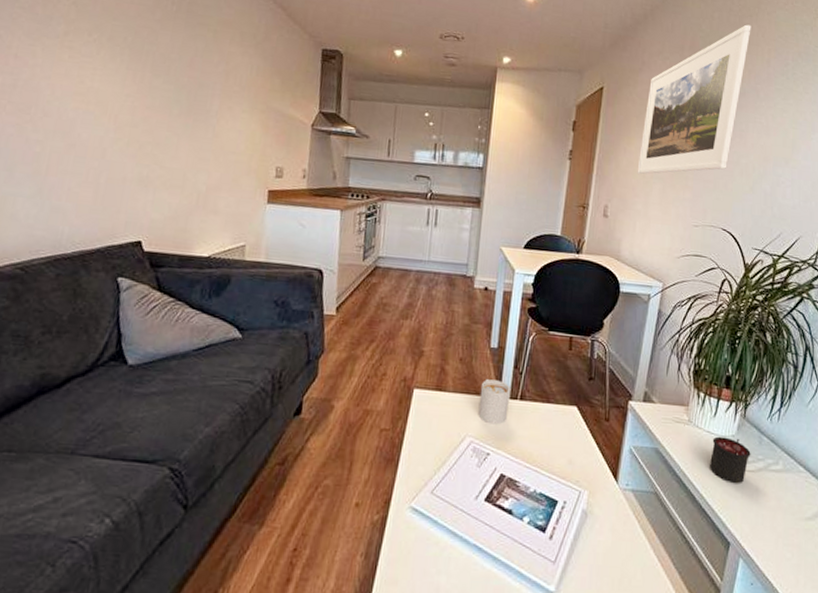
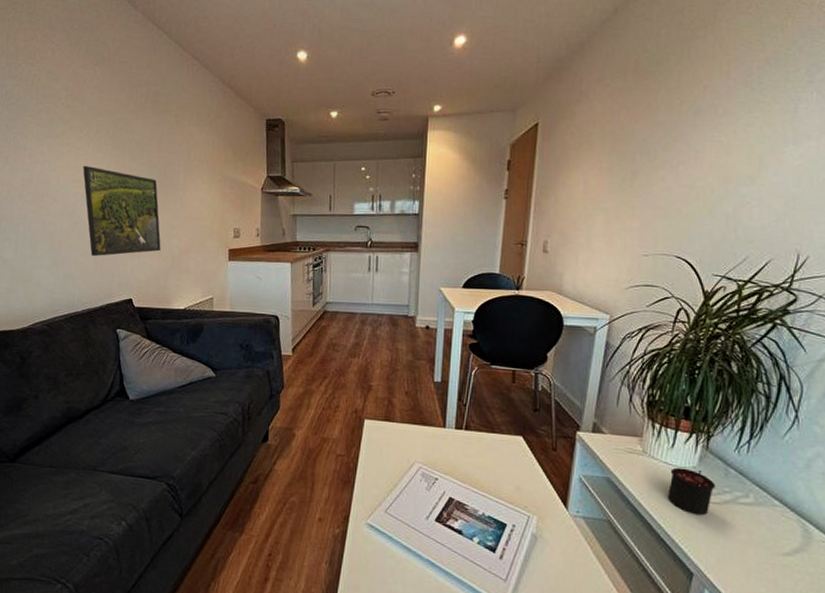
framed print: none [88,77,185,187] -> present [83,166,161,256]
mug: present [478,379,510,425] -> none [425,411,455,453]
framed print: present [637,24,751,175] -> none [578,37,706,208]

